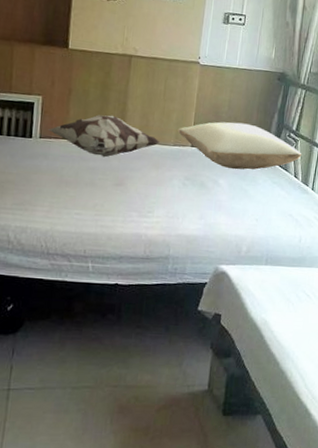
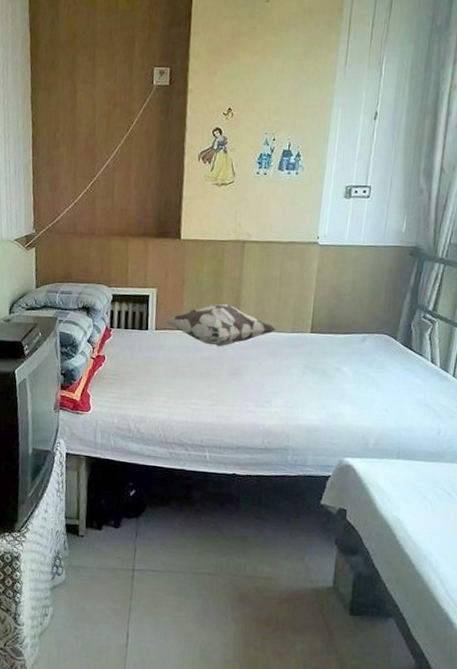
pillow: present [178,122,302,170] -> none [296,304,441,356]

